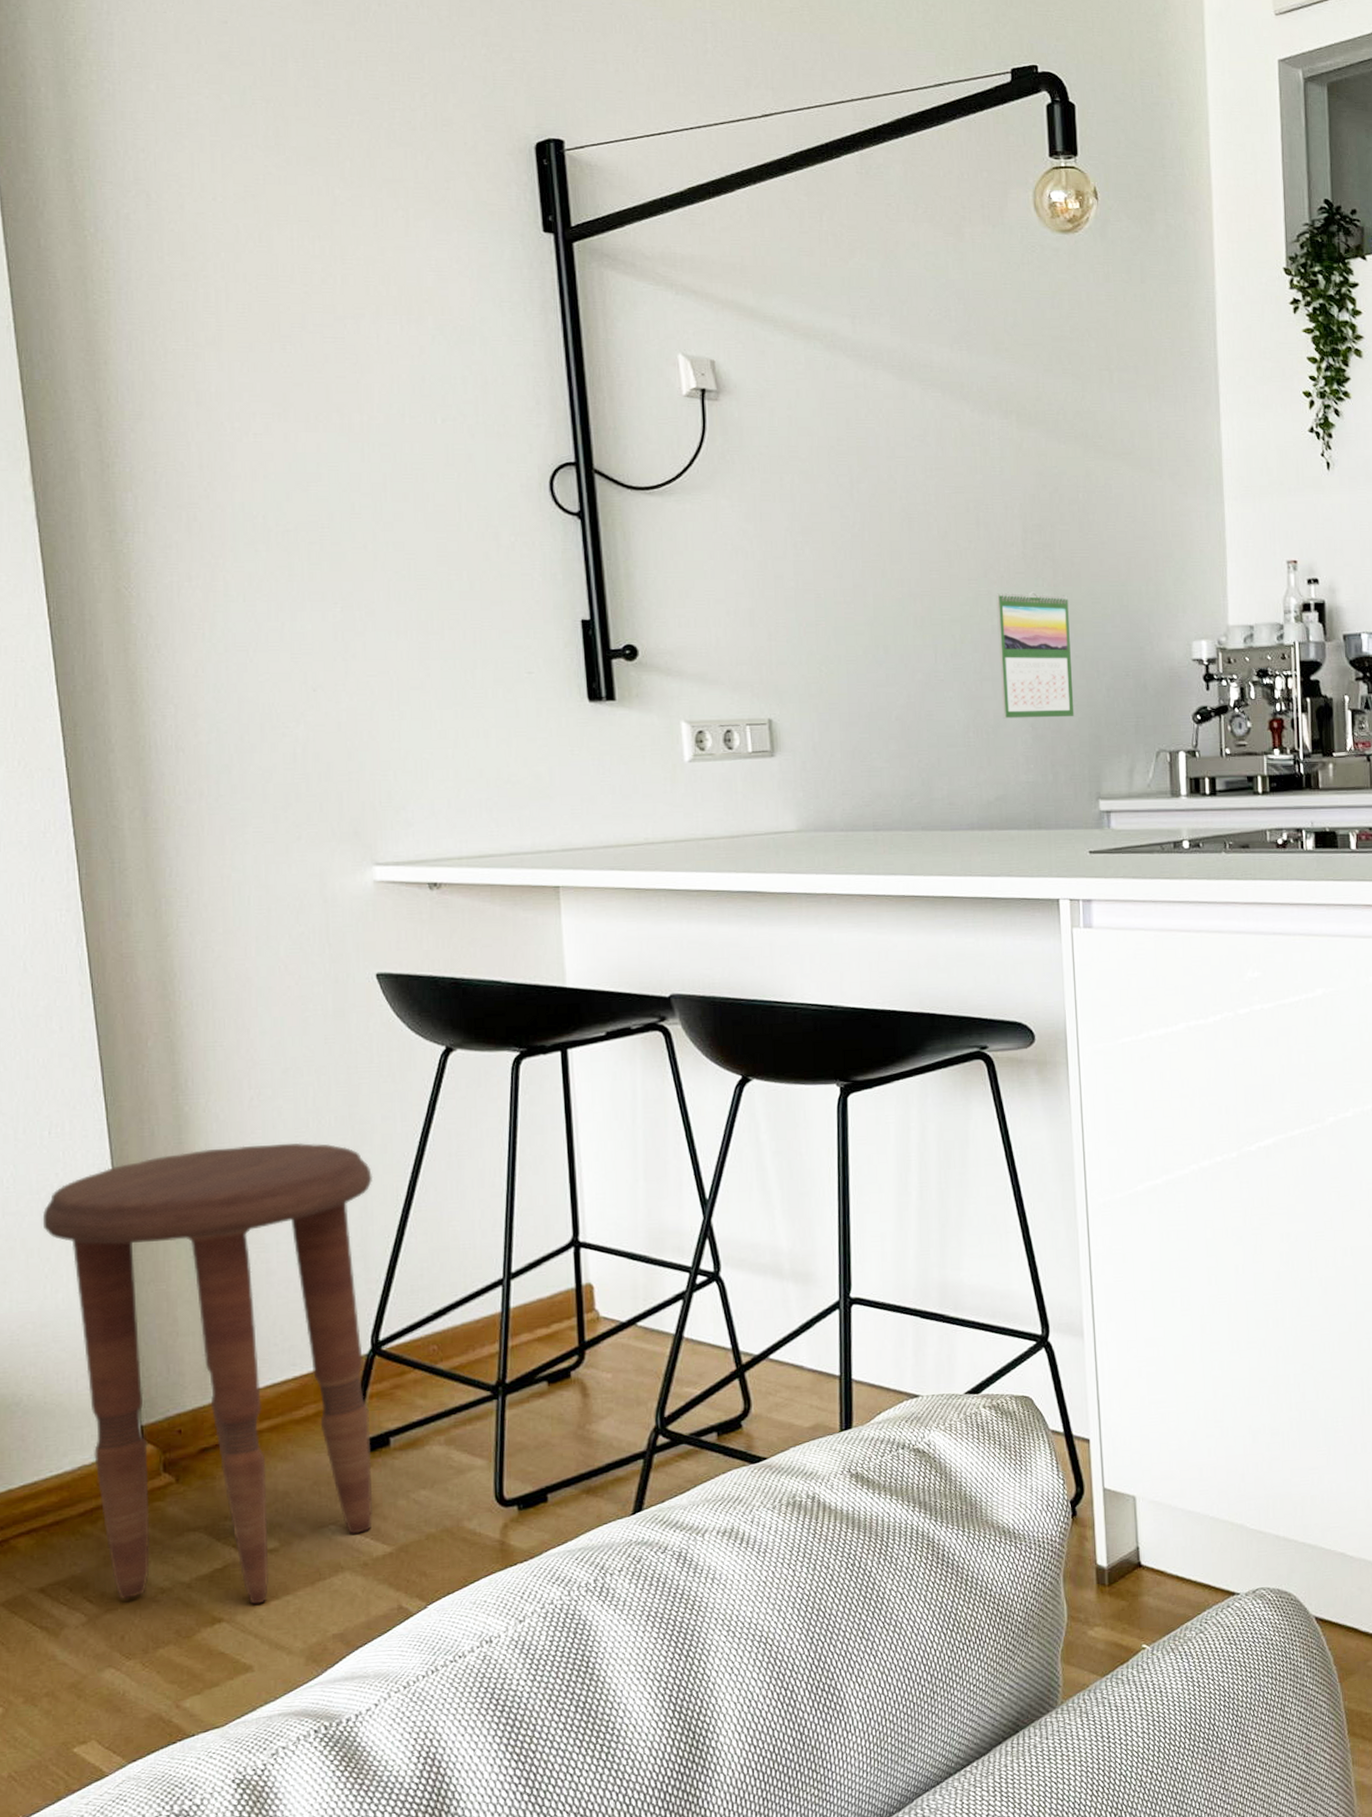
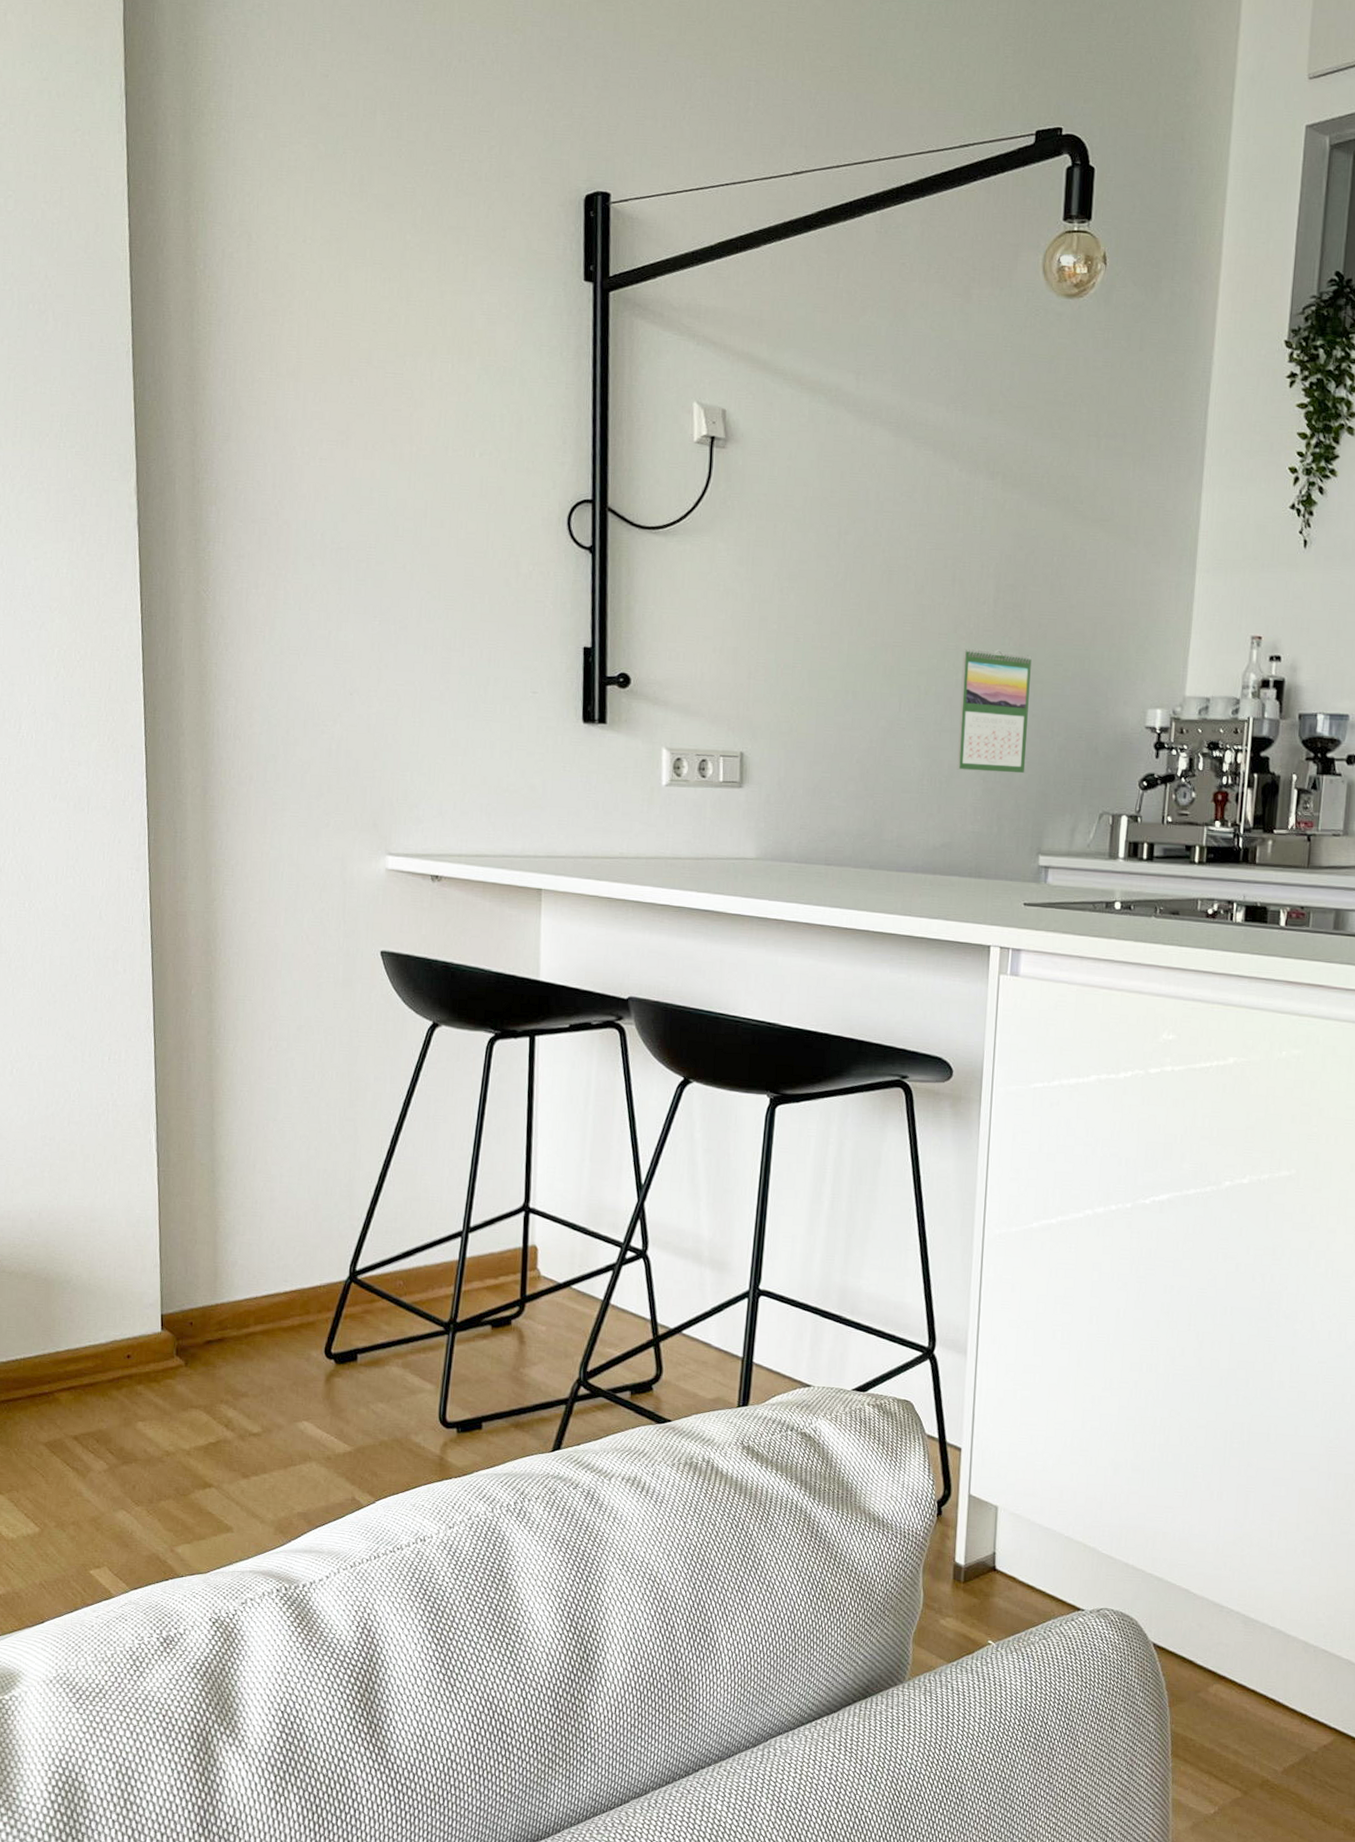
side table: present [42,1142,373,1605] -> none [98,1087,363,1477]

